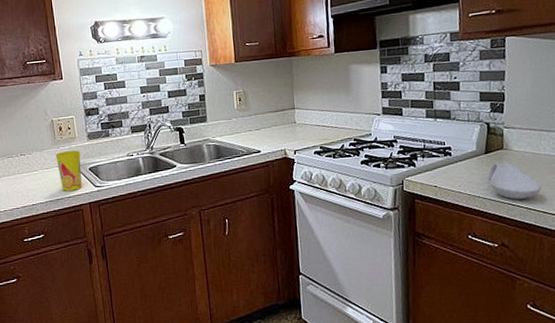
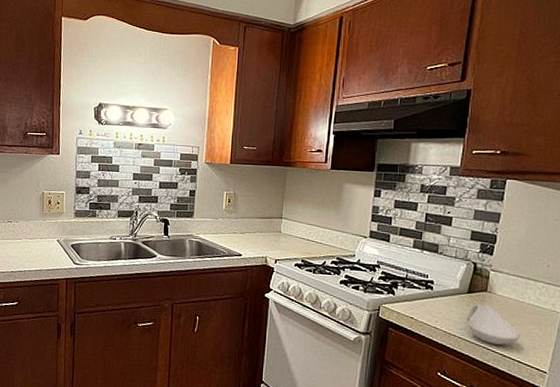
cup: present [55,150,82,191] -> none [41,224,65,264]

